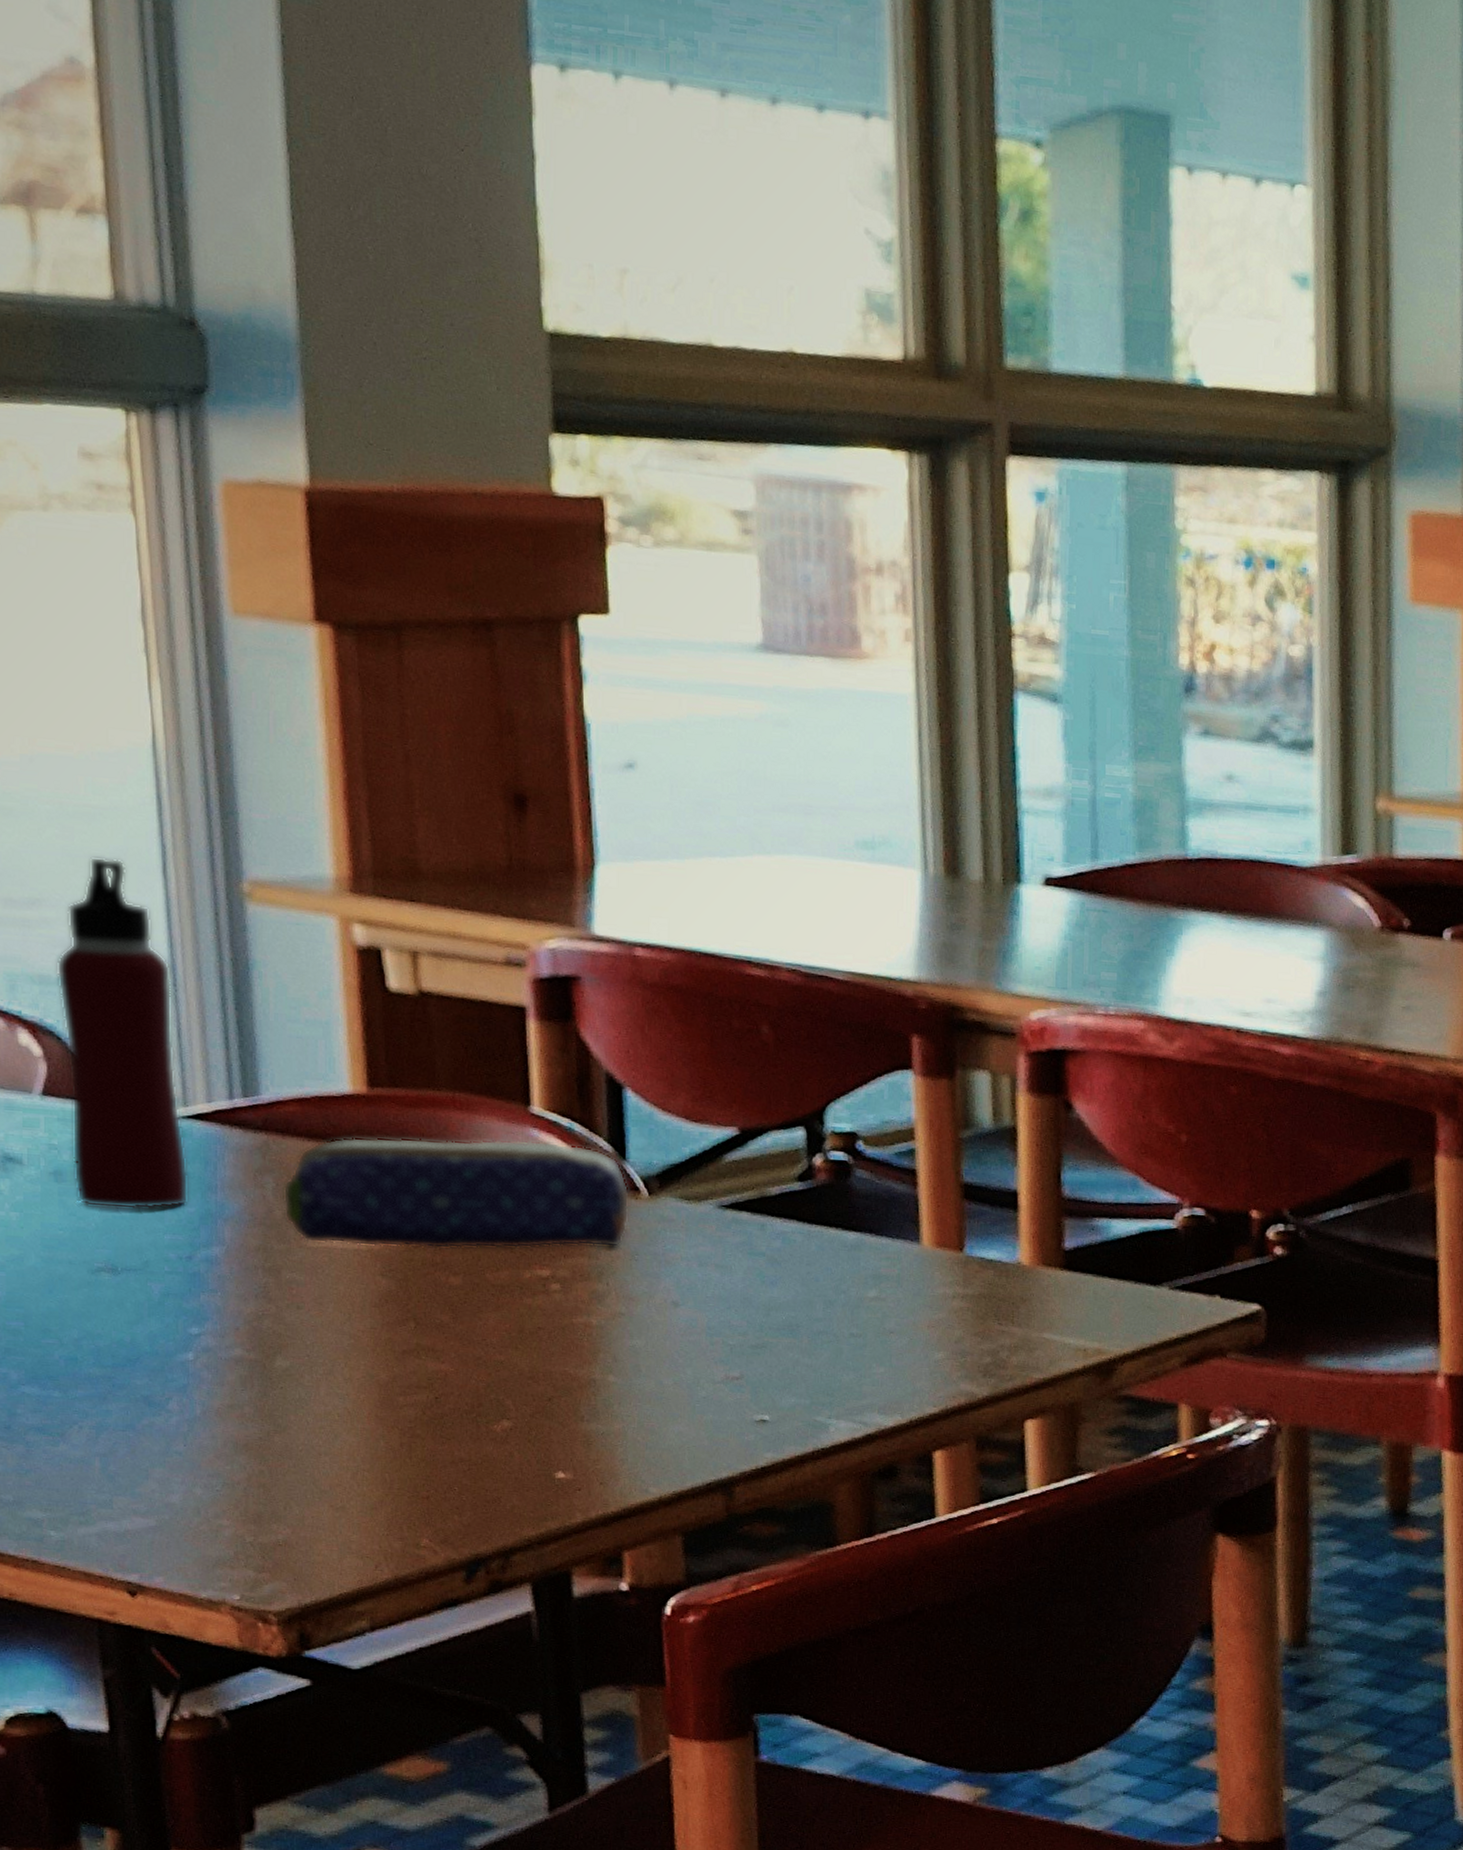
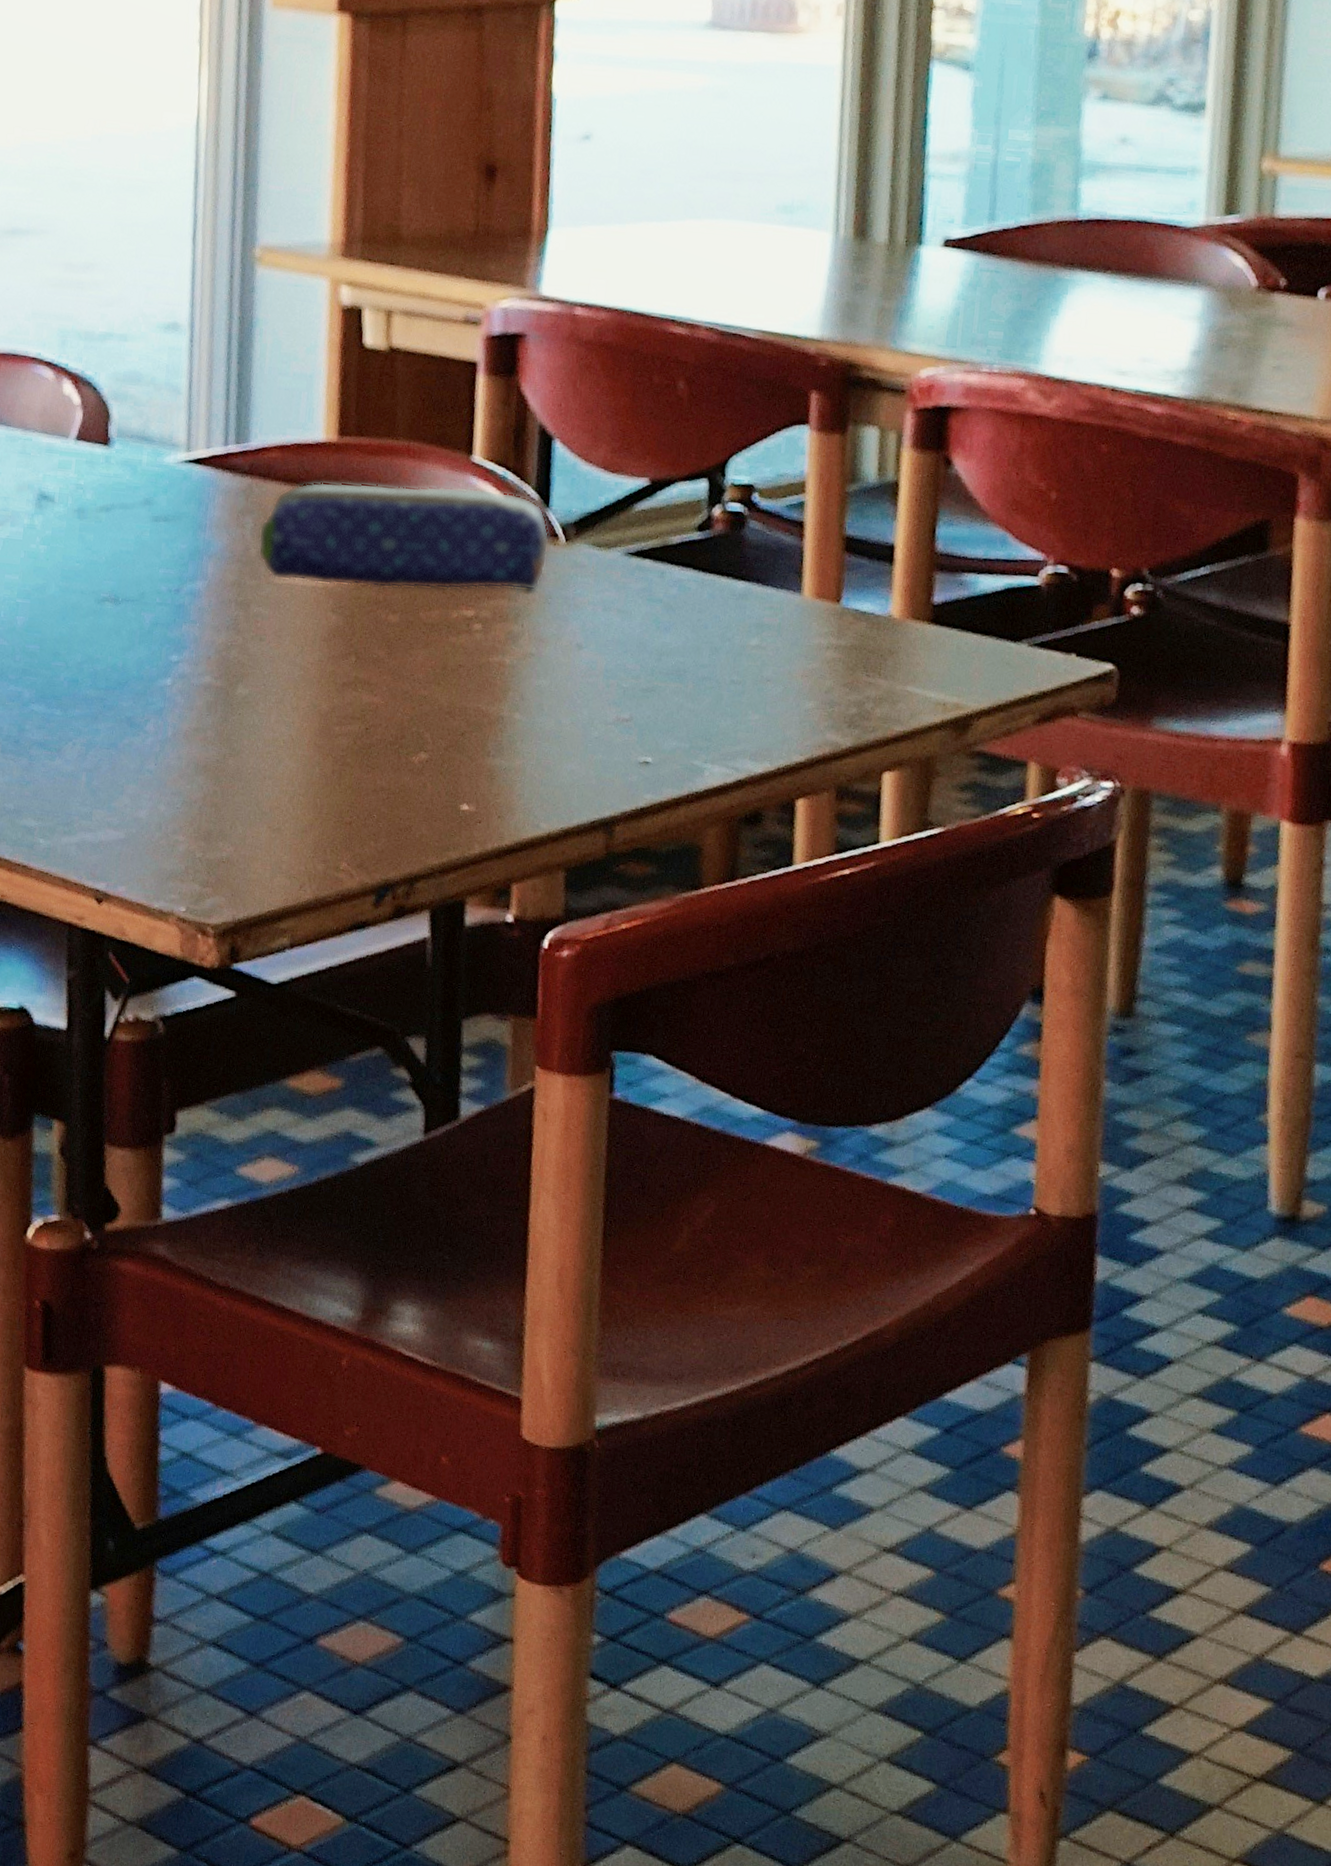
water bottle: present [56,856,189,1210] -> none [93,225,190,546]

